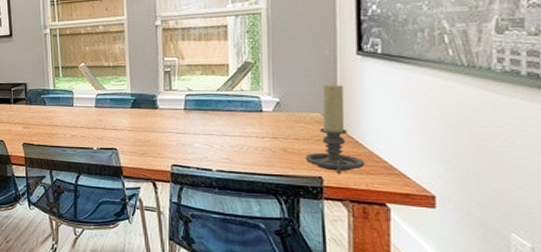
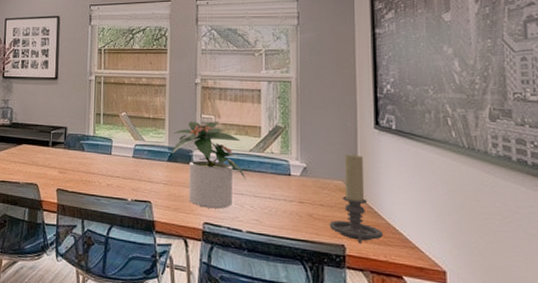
potted plant: none [135,63,214,151] -> present [172,121,246,209]

